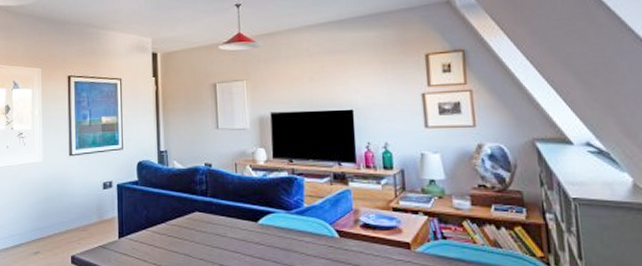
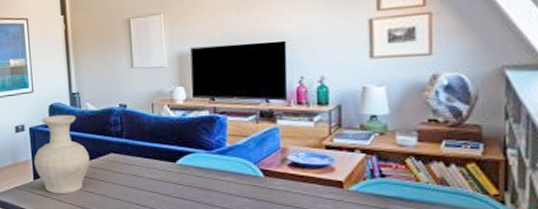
vase: none [119,172,175,254] -> present [33,114,90,194]

